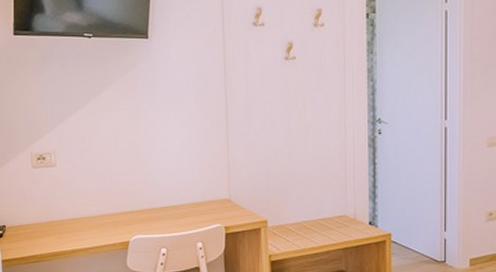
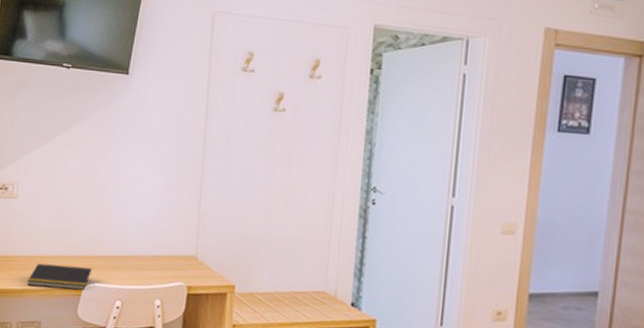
notepad: none [75,222,135,246] -> present [26,263,92,290]

